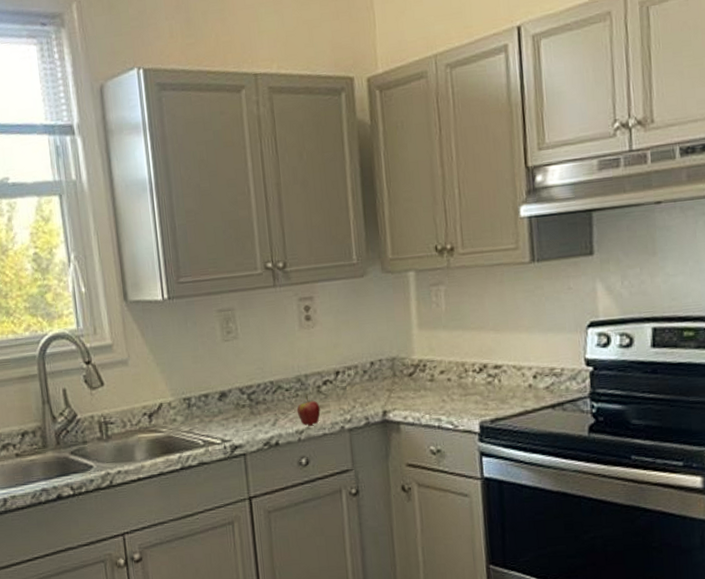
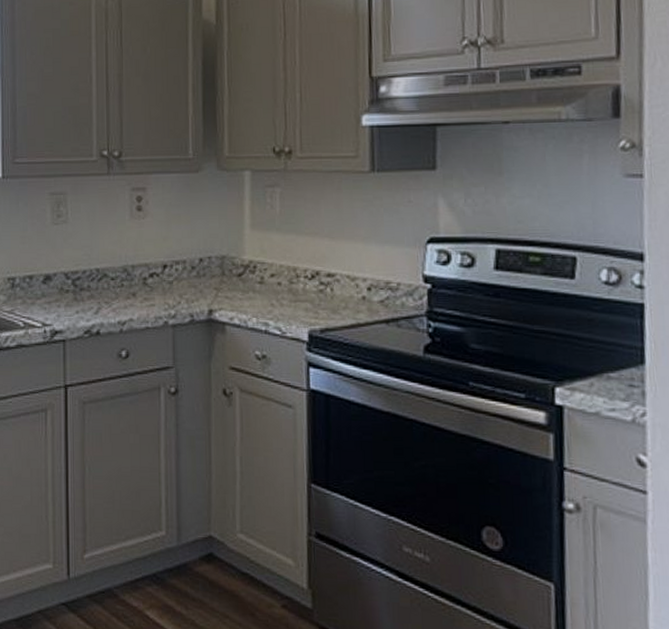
fruit: present [296,392,321,426] -> none [120,283,145,318]

